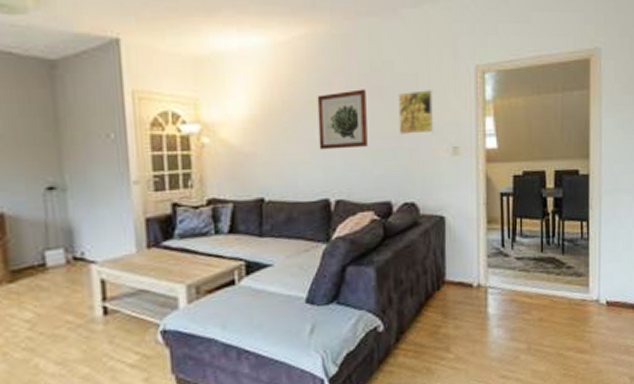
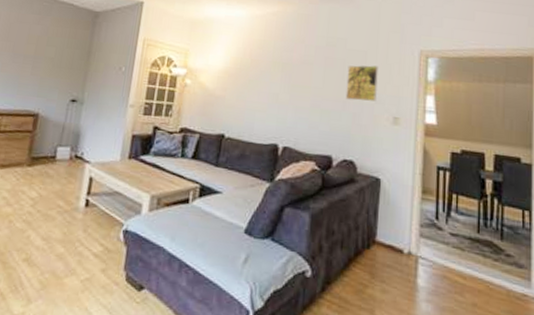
wall art: present [317,89,368,150] -> none [275,58,321,105]

